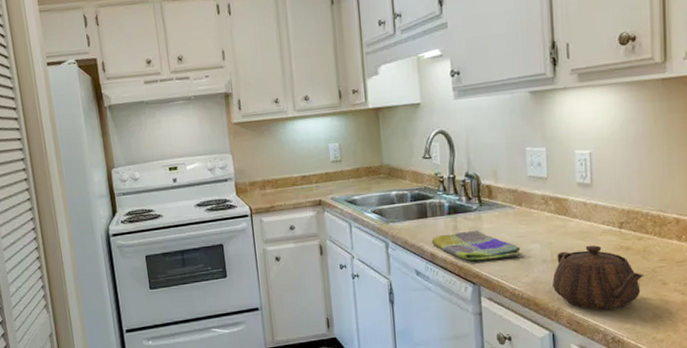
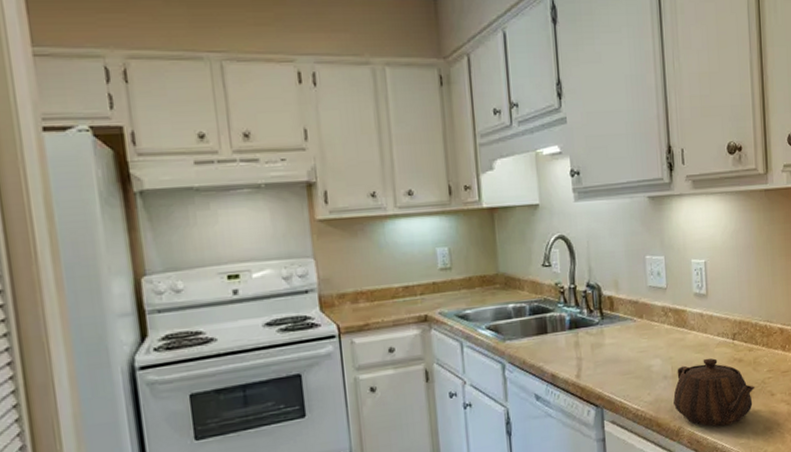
dish towel: present [431,230,521,261] -> none [551,345,643,381]

